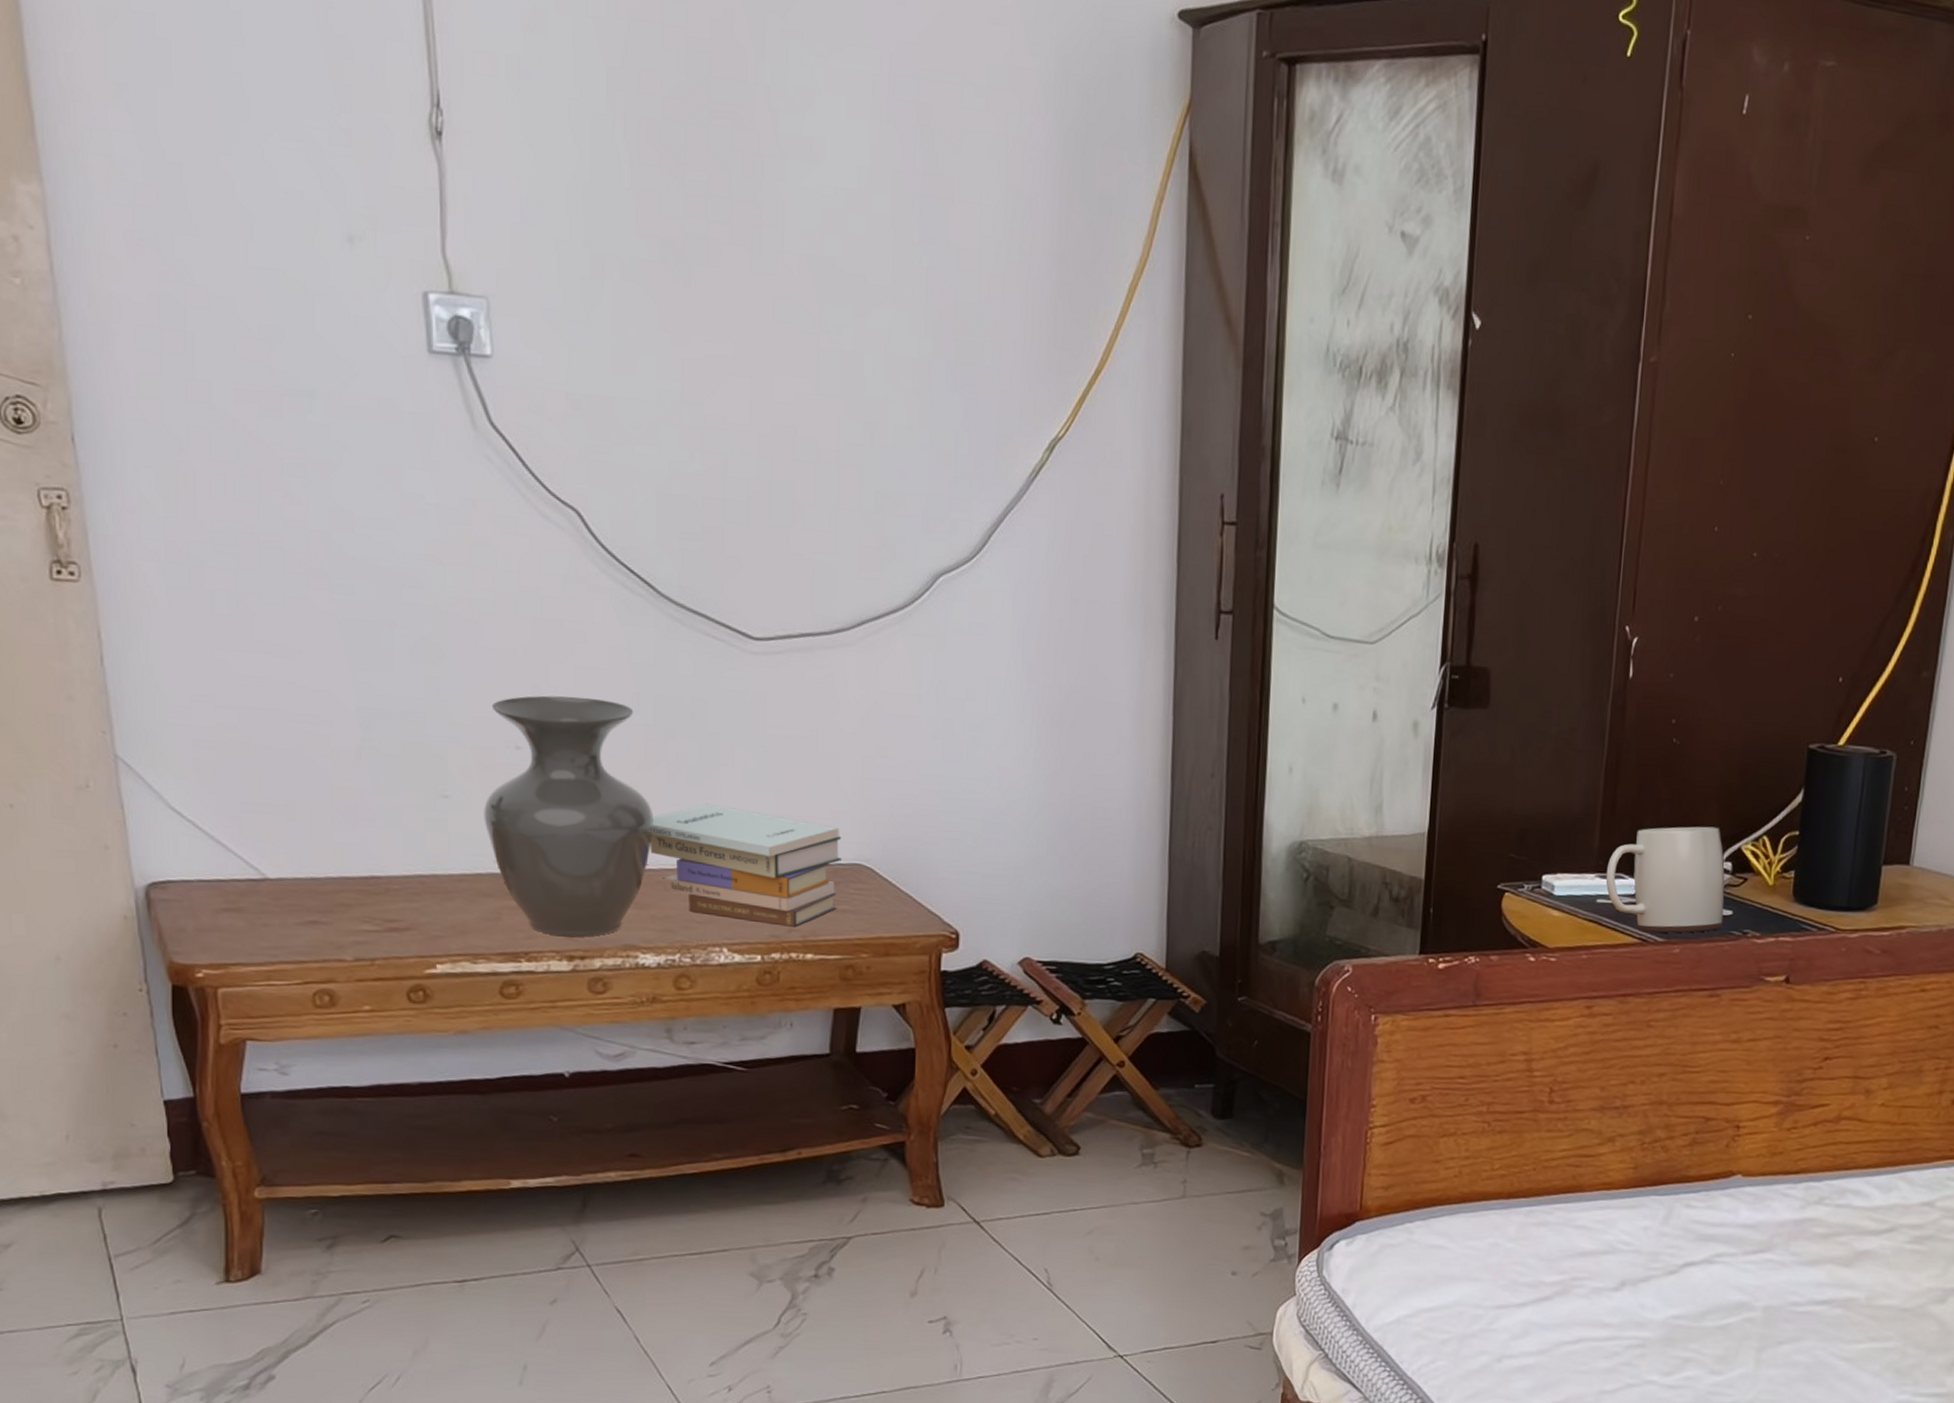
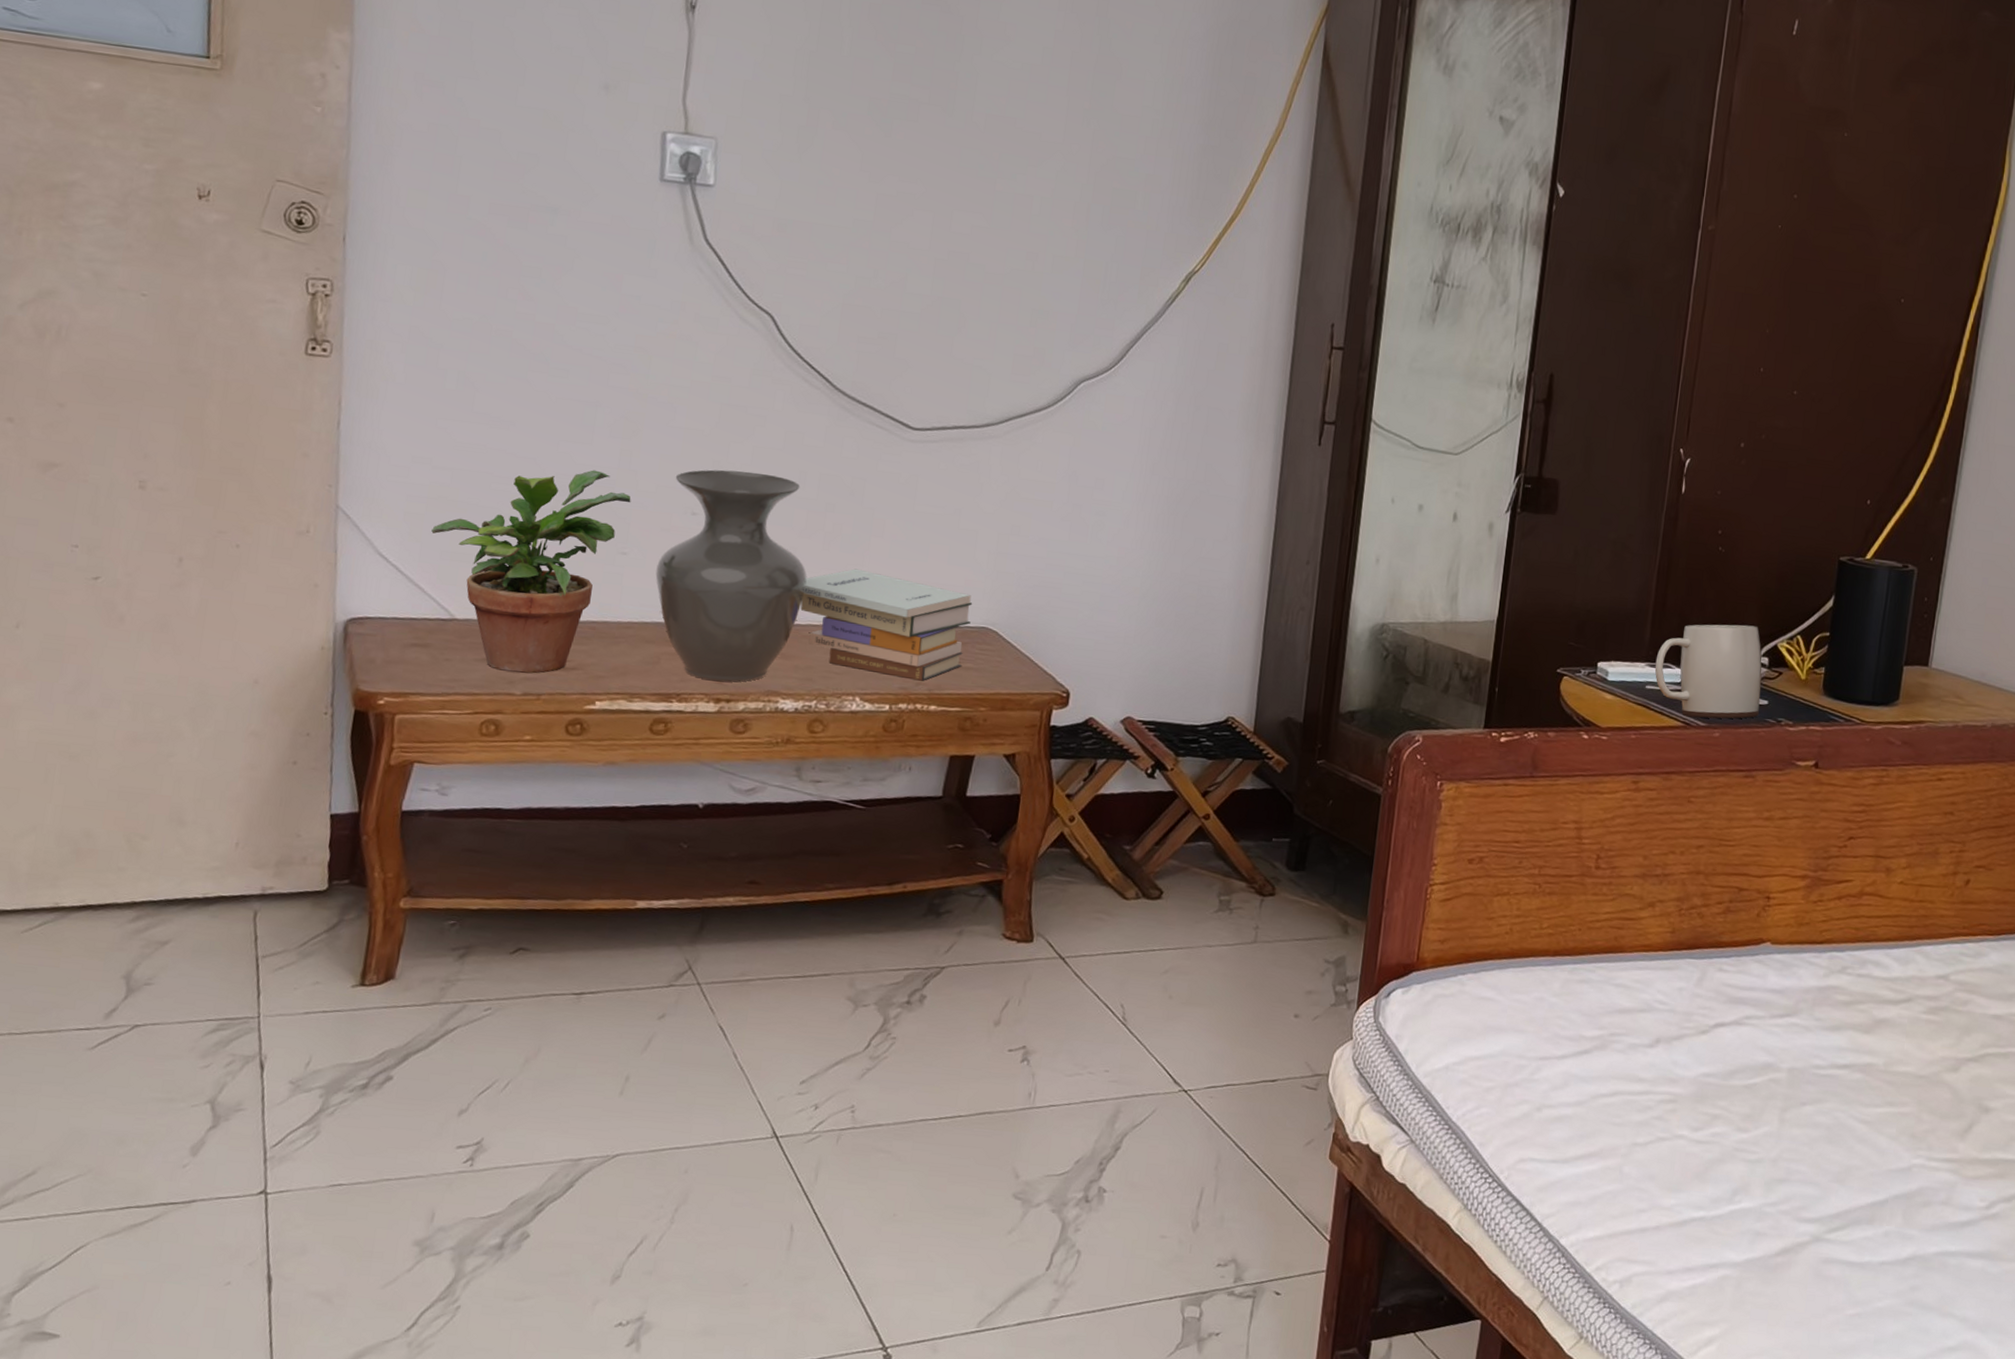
potted plant: none [226,702,445,937] -> present [431,470,631,674]

